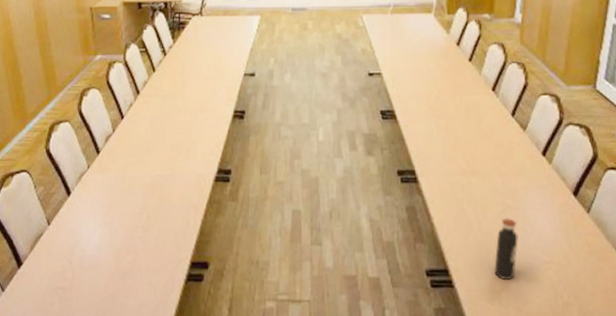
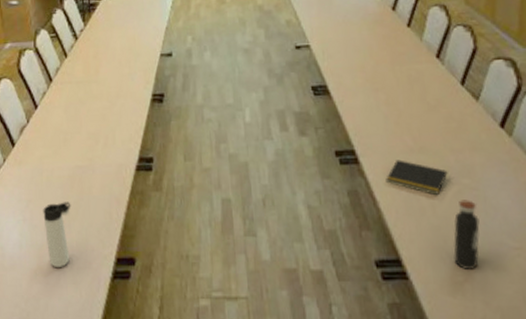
thermos bottle: none [123,208,151,270] -> present [43,202,71,268]
notepad: none [440,180,495,213] -> present [386,159,448,195]

